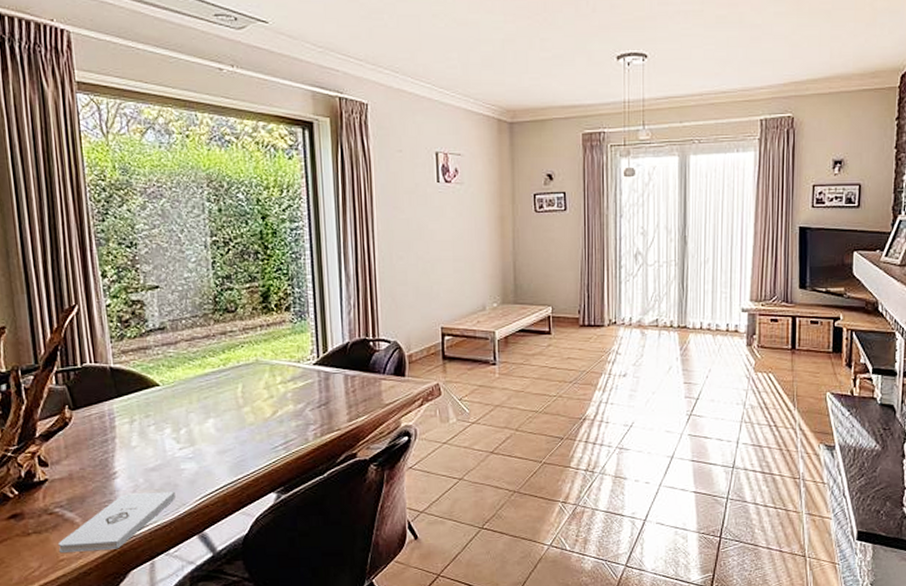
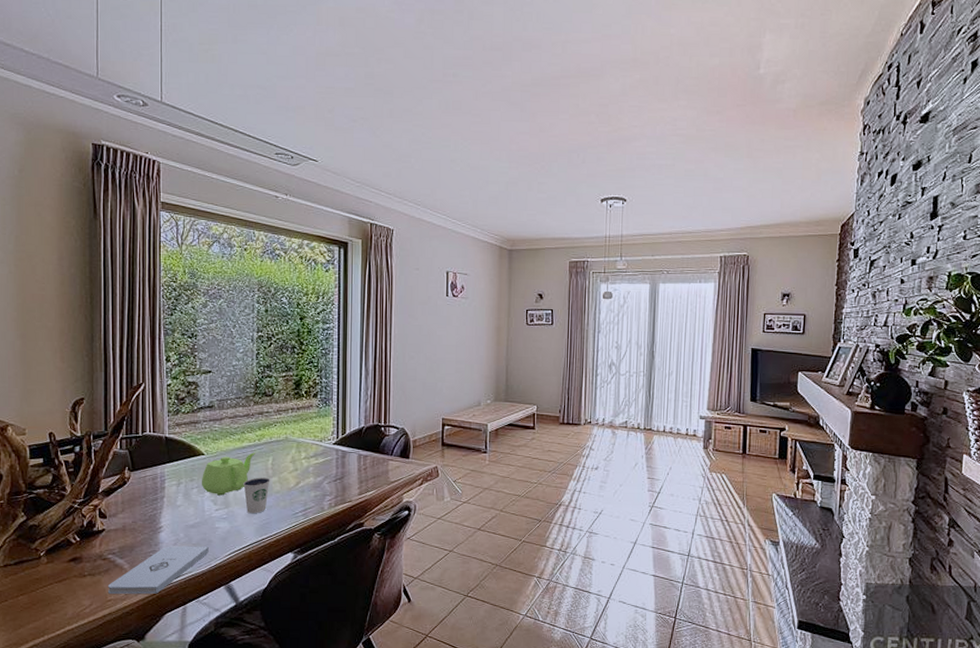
teapot: none [158,379,222,432] -> present [201,452,256,496]
dixie cup: none [209,408,242,451] -> present [243,477,270,514]

